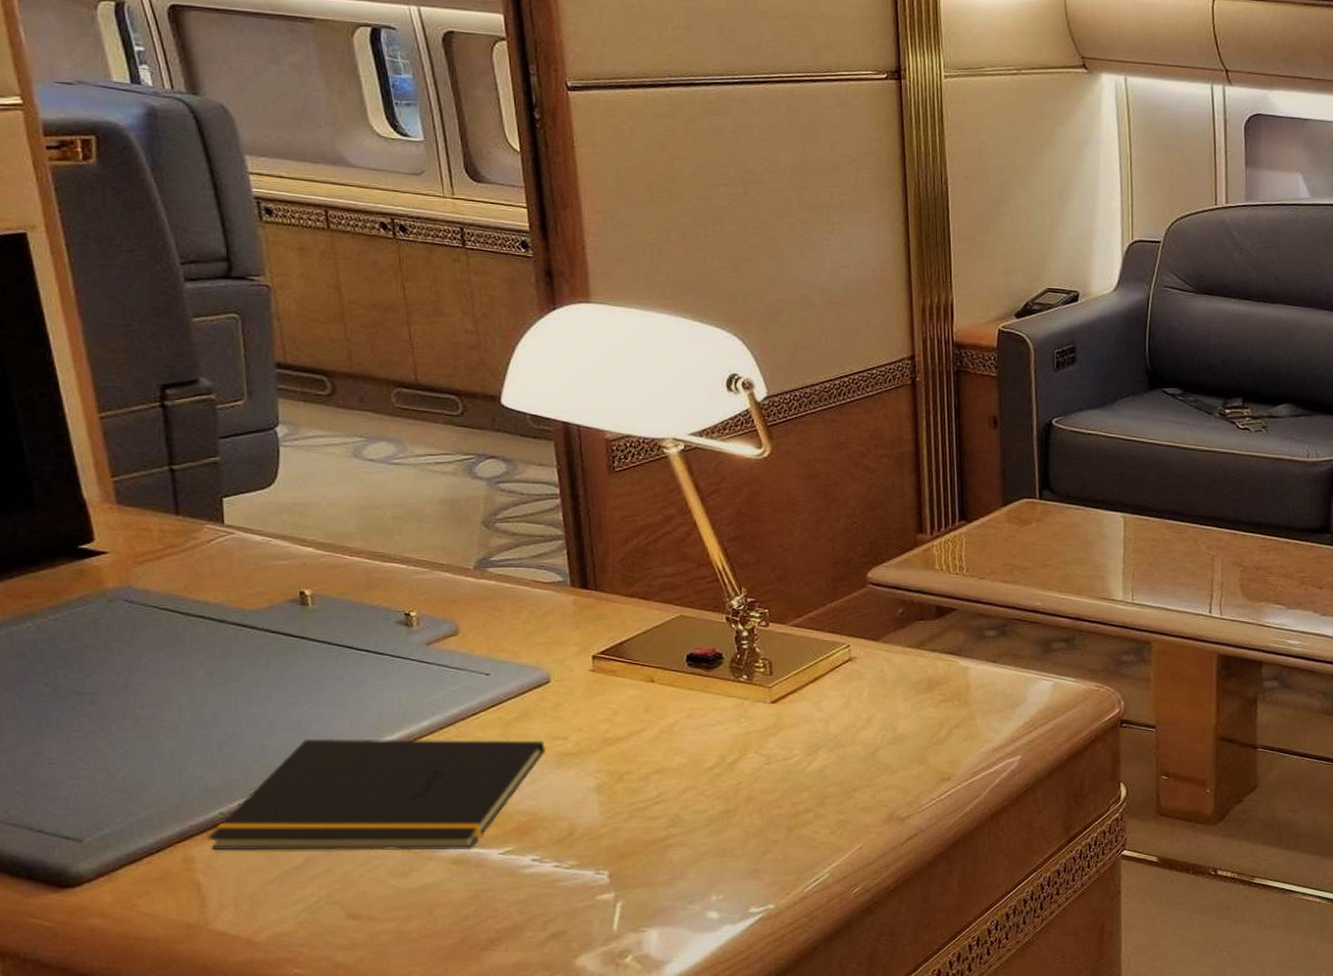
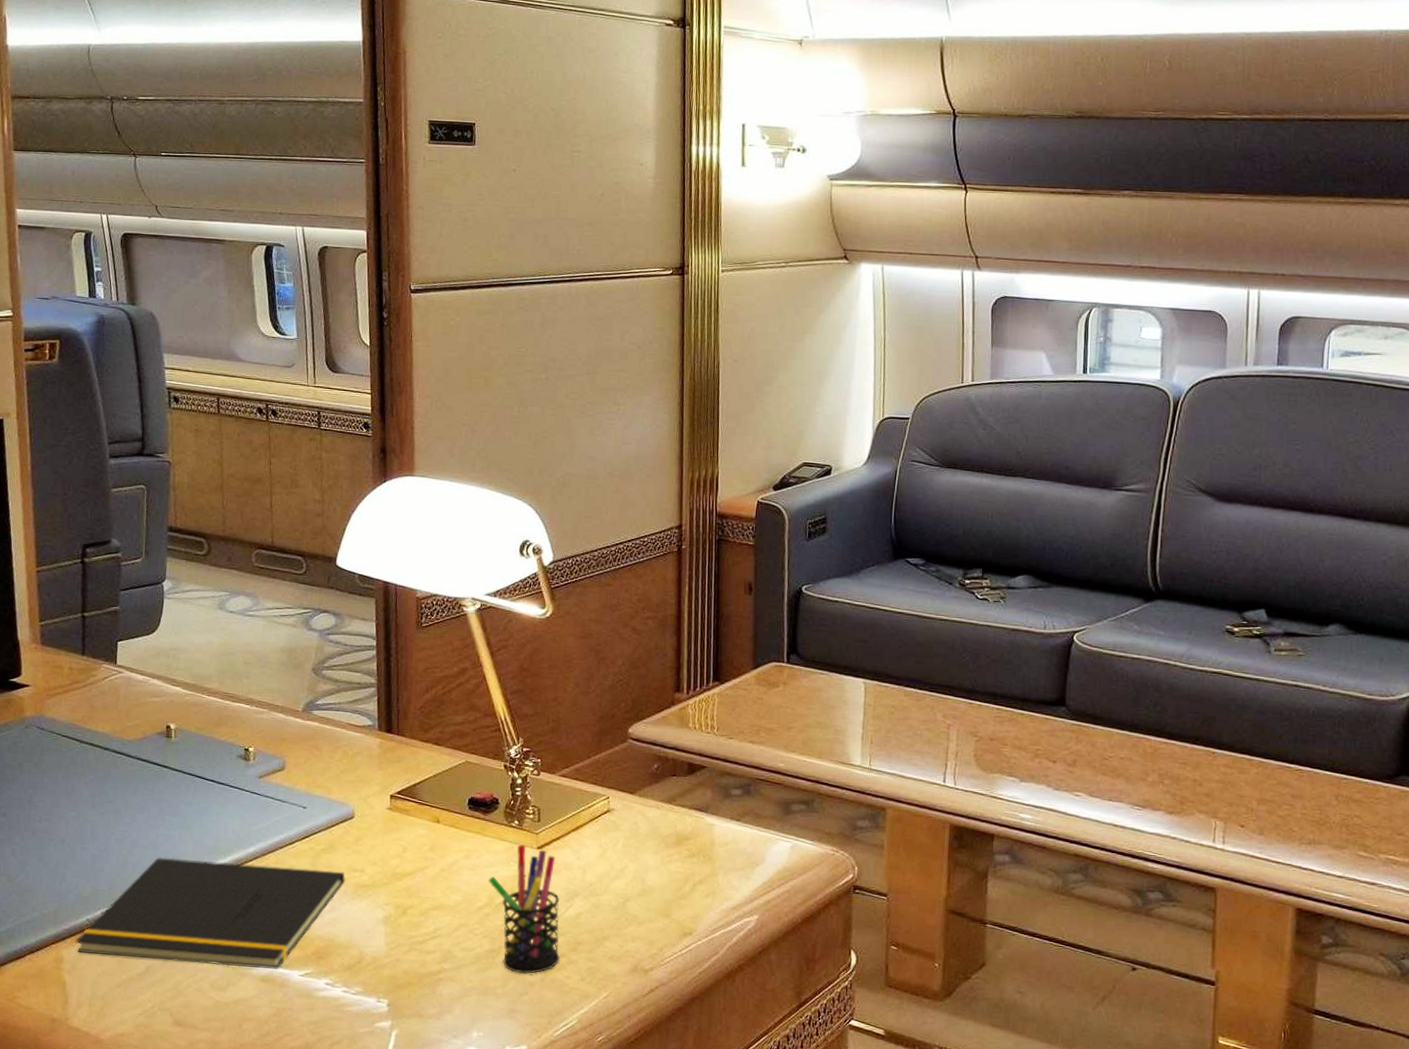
pen holder: none [716,700,805,833] -> present [488,844,560,975]

